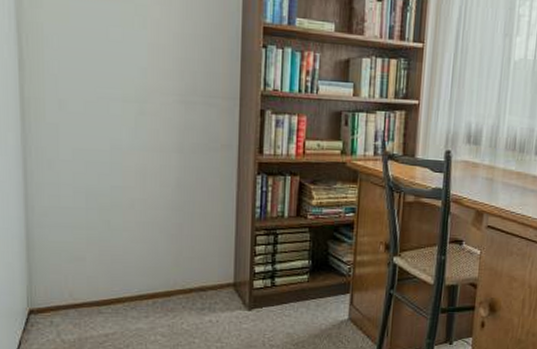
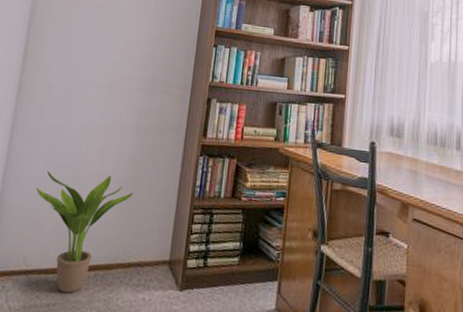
potted plant: none [69,200,185,322] -> present [36,171,133,293]

